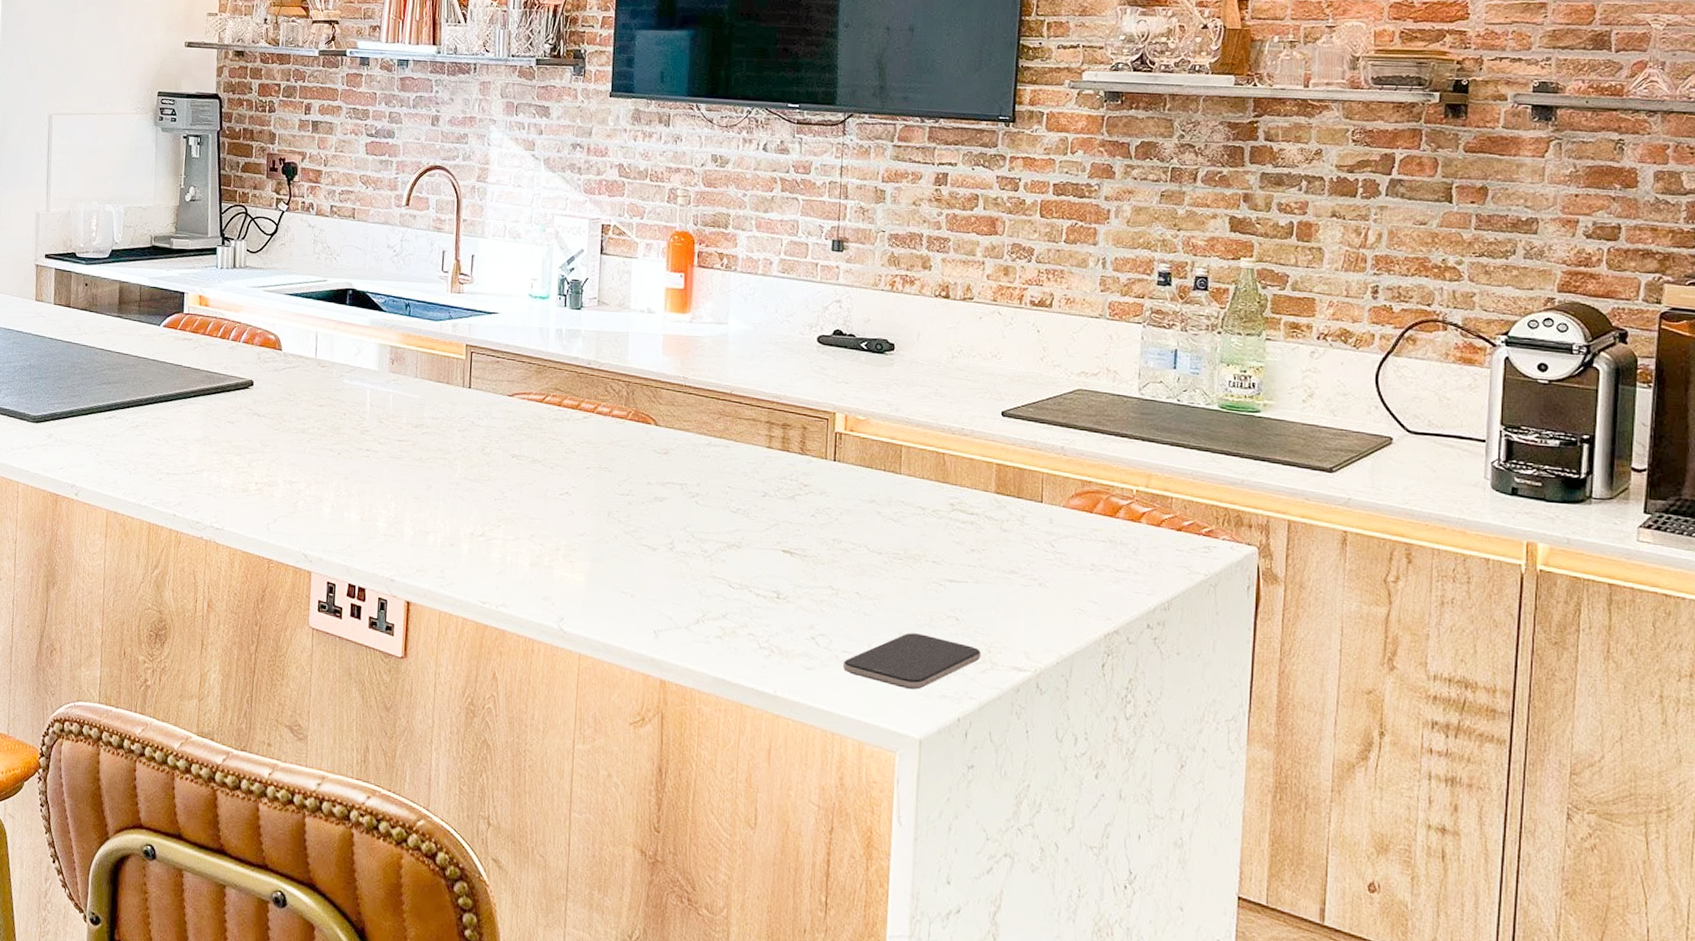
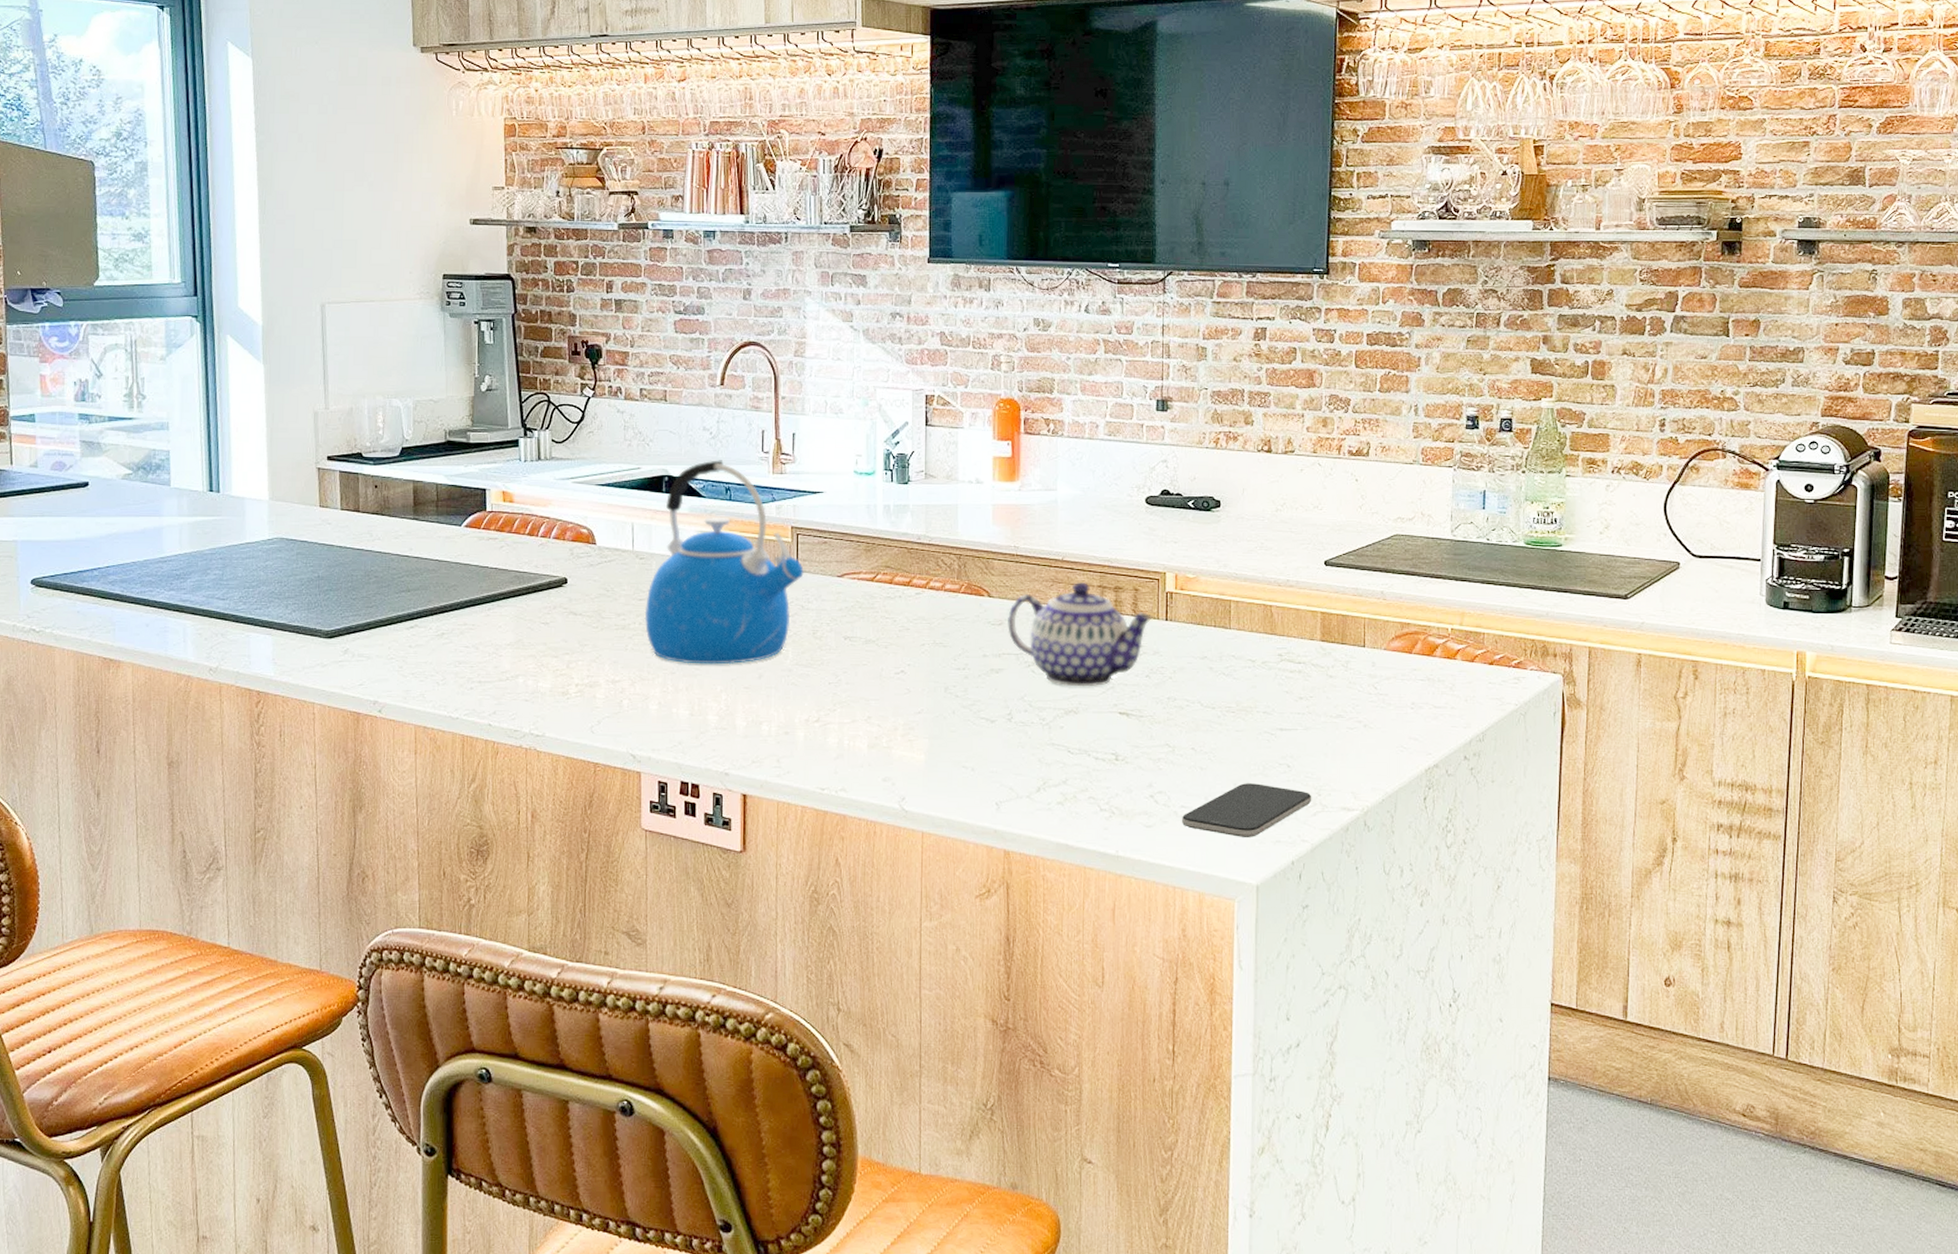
kettle: none [322,276,476,474] -> present [644,460,804,665]
teapot: none [673,416,822,523] -> present [1008,581,1154,687]

